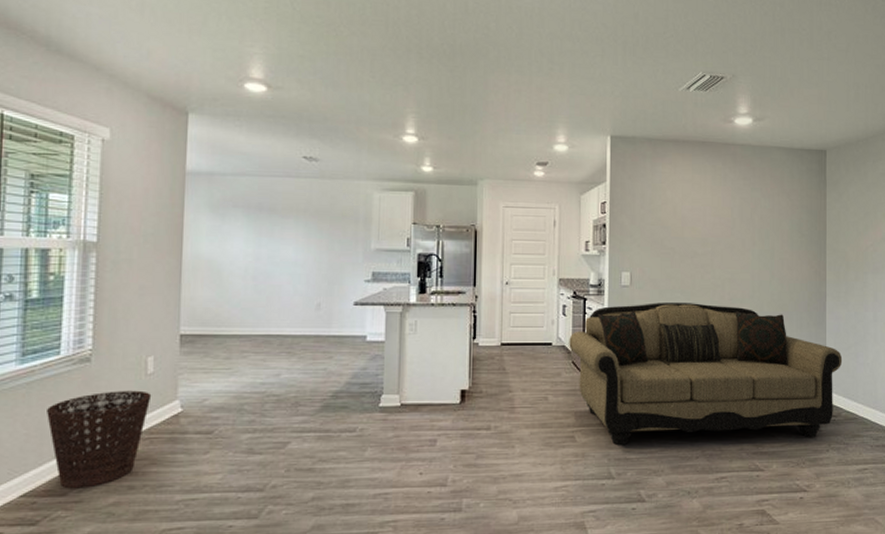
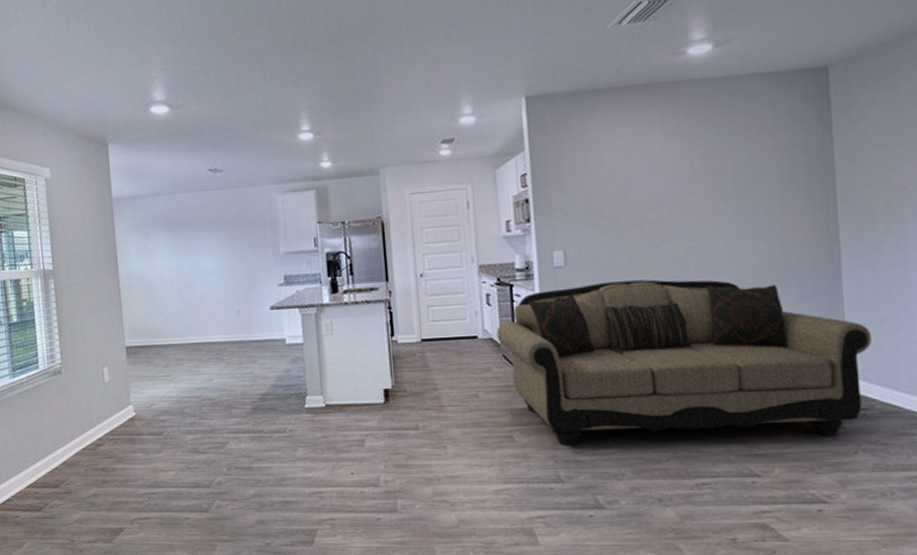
basket: present [47,390,152,489] -> none [36,397,111,482]

